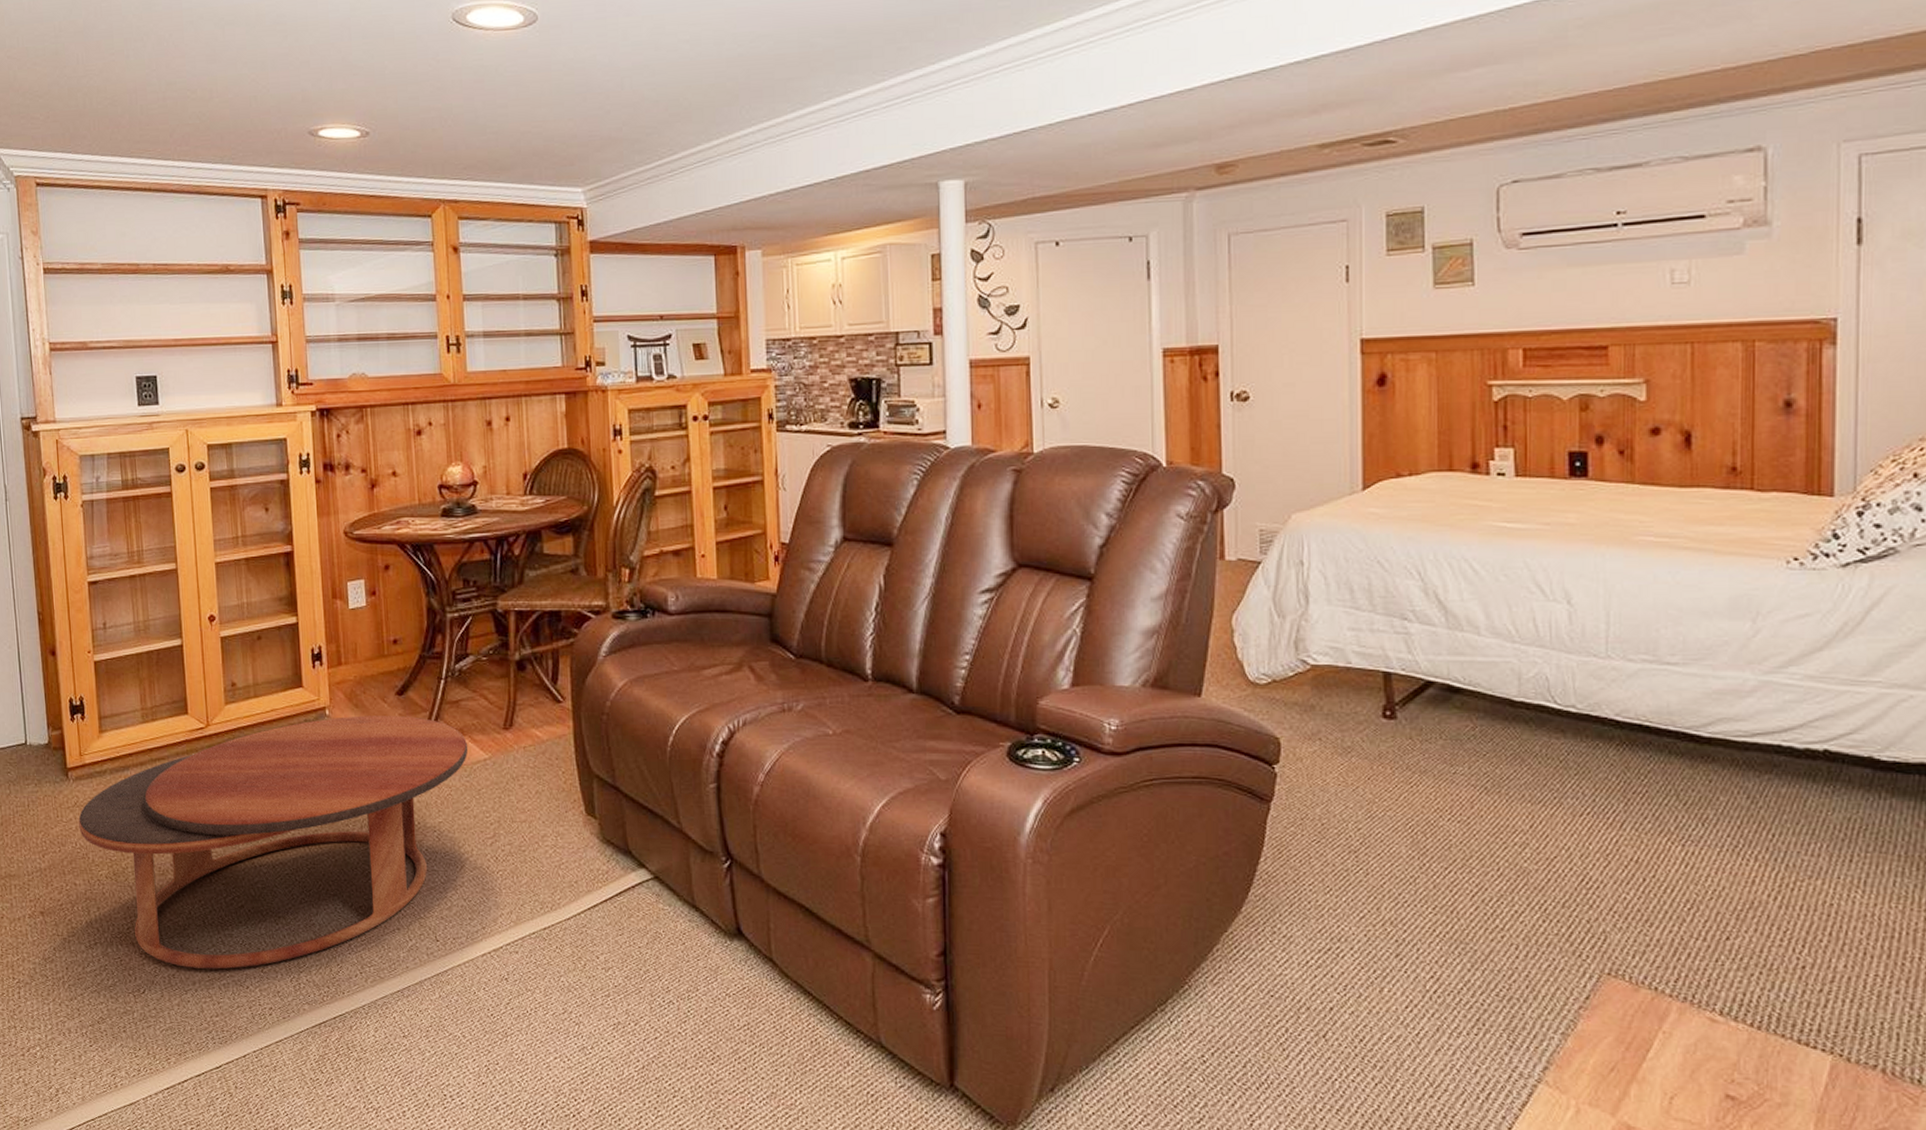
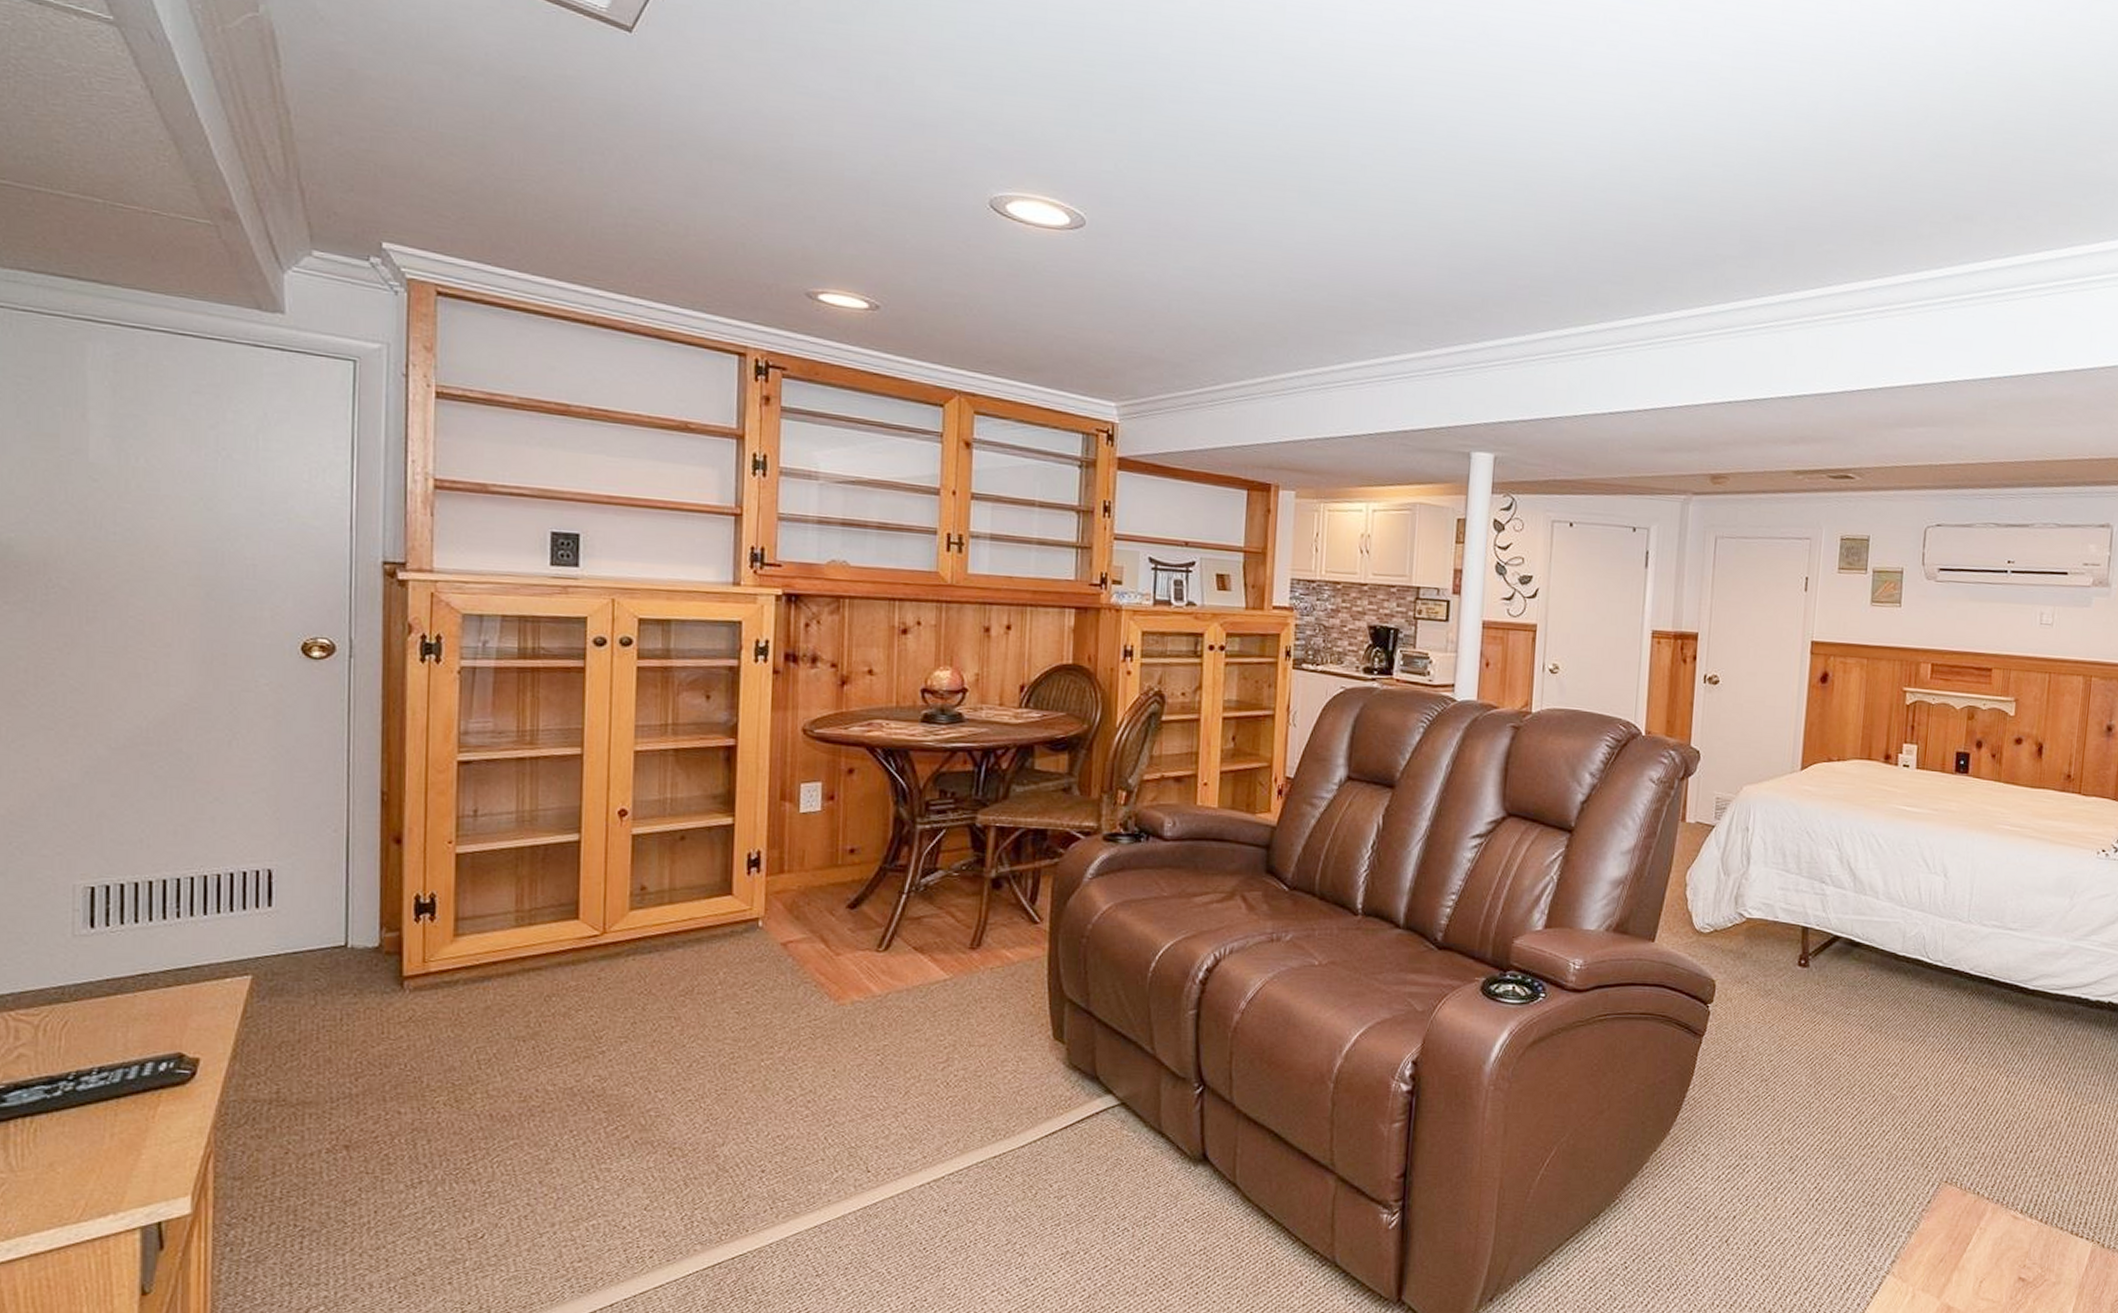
coffee table: present [78,715,469,969] -> none [412,928,927,1208]

